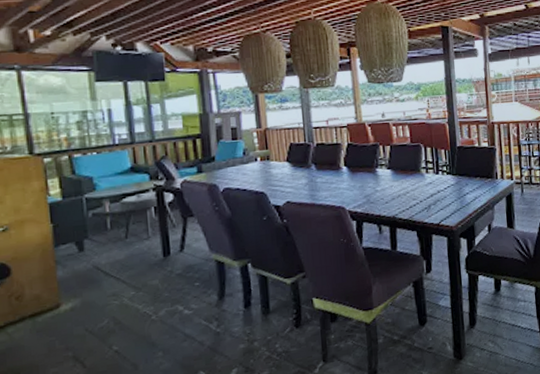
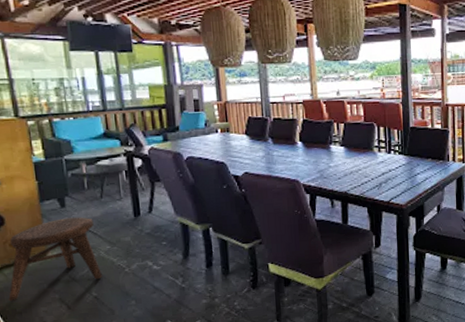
stool: none [11,261,126,365] -> present [8,217,103,302]

